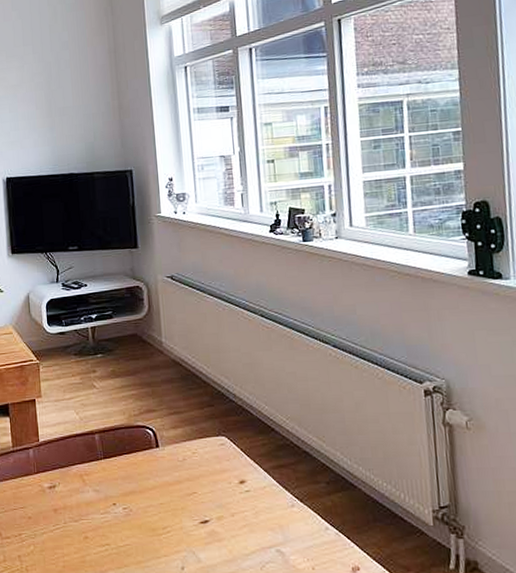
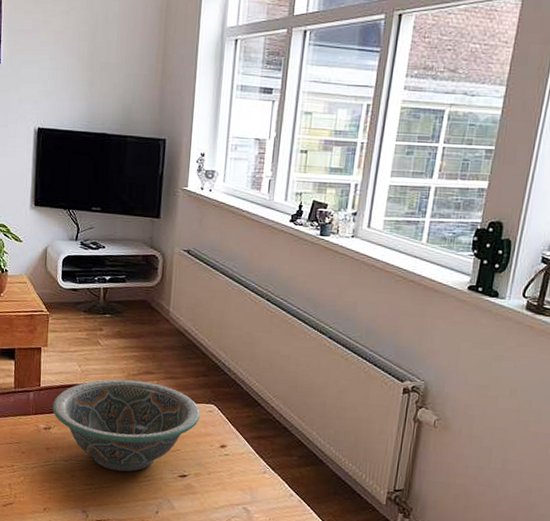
decorative bowl: none [54,421,212,526] -> present [52,379,200,472]

